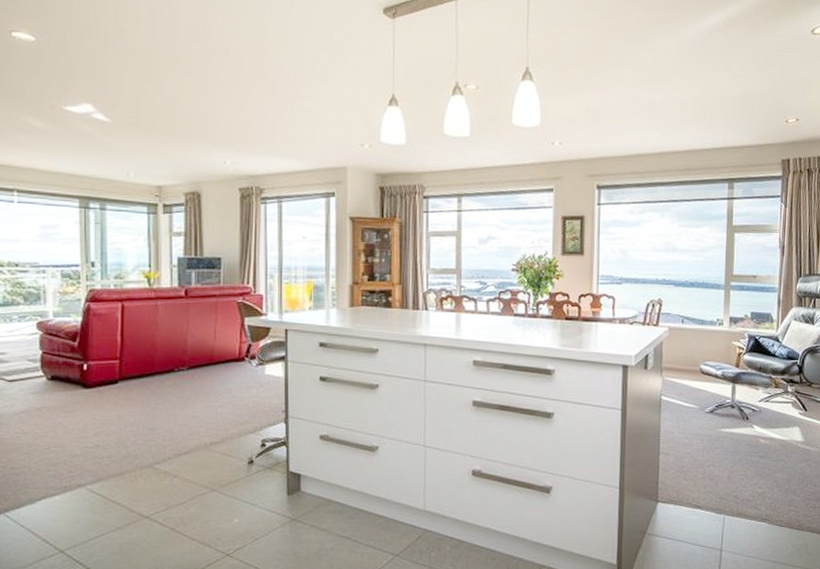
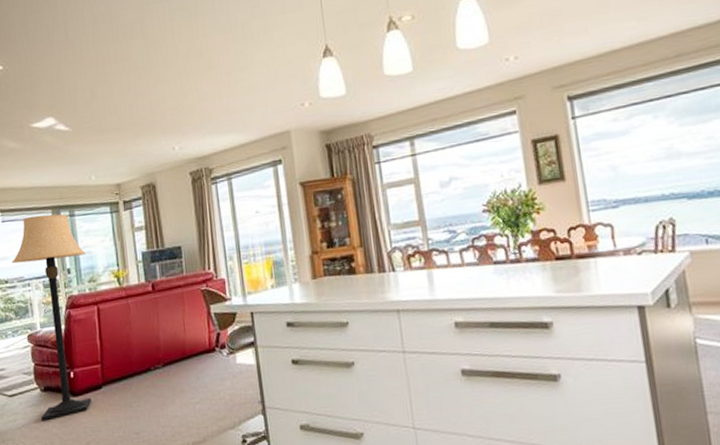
lamp: none [25,202,116,409] -> present [11,214,92,422]

